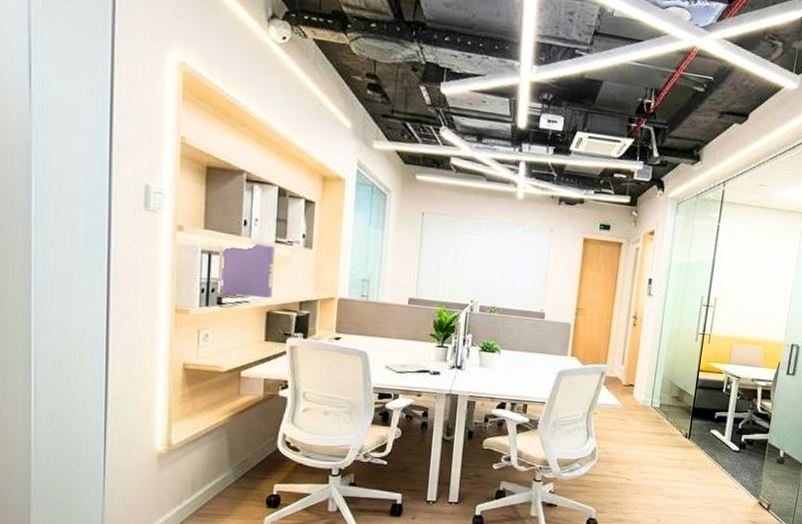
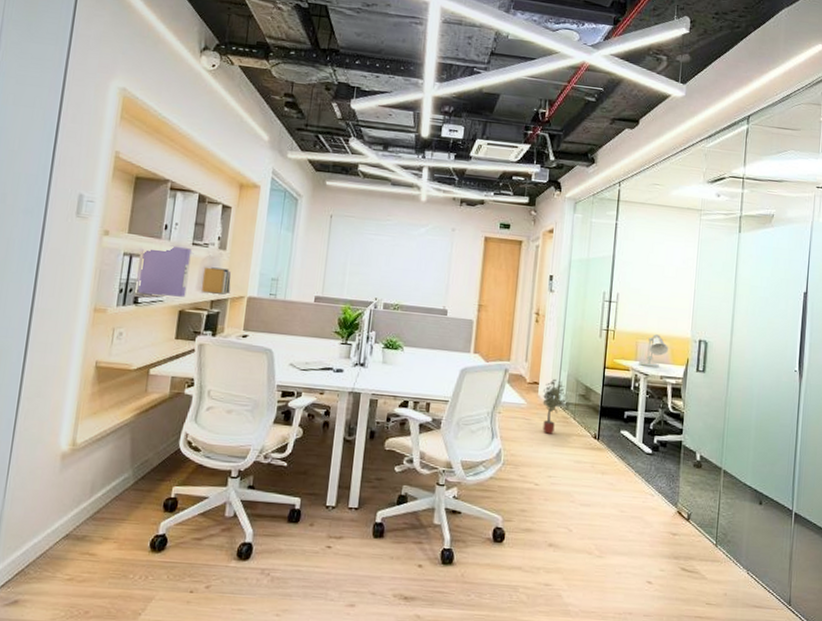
books: none [289,267,320,295] -> present [202,267,231,294]
potted tree: none [636,381,665,434] -> present [542,378,571,434]
desk lamp: none [732,338,761,371] -> present [639,334,668,367]

